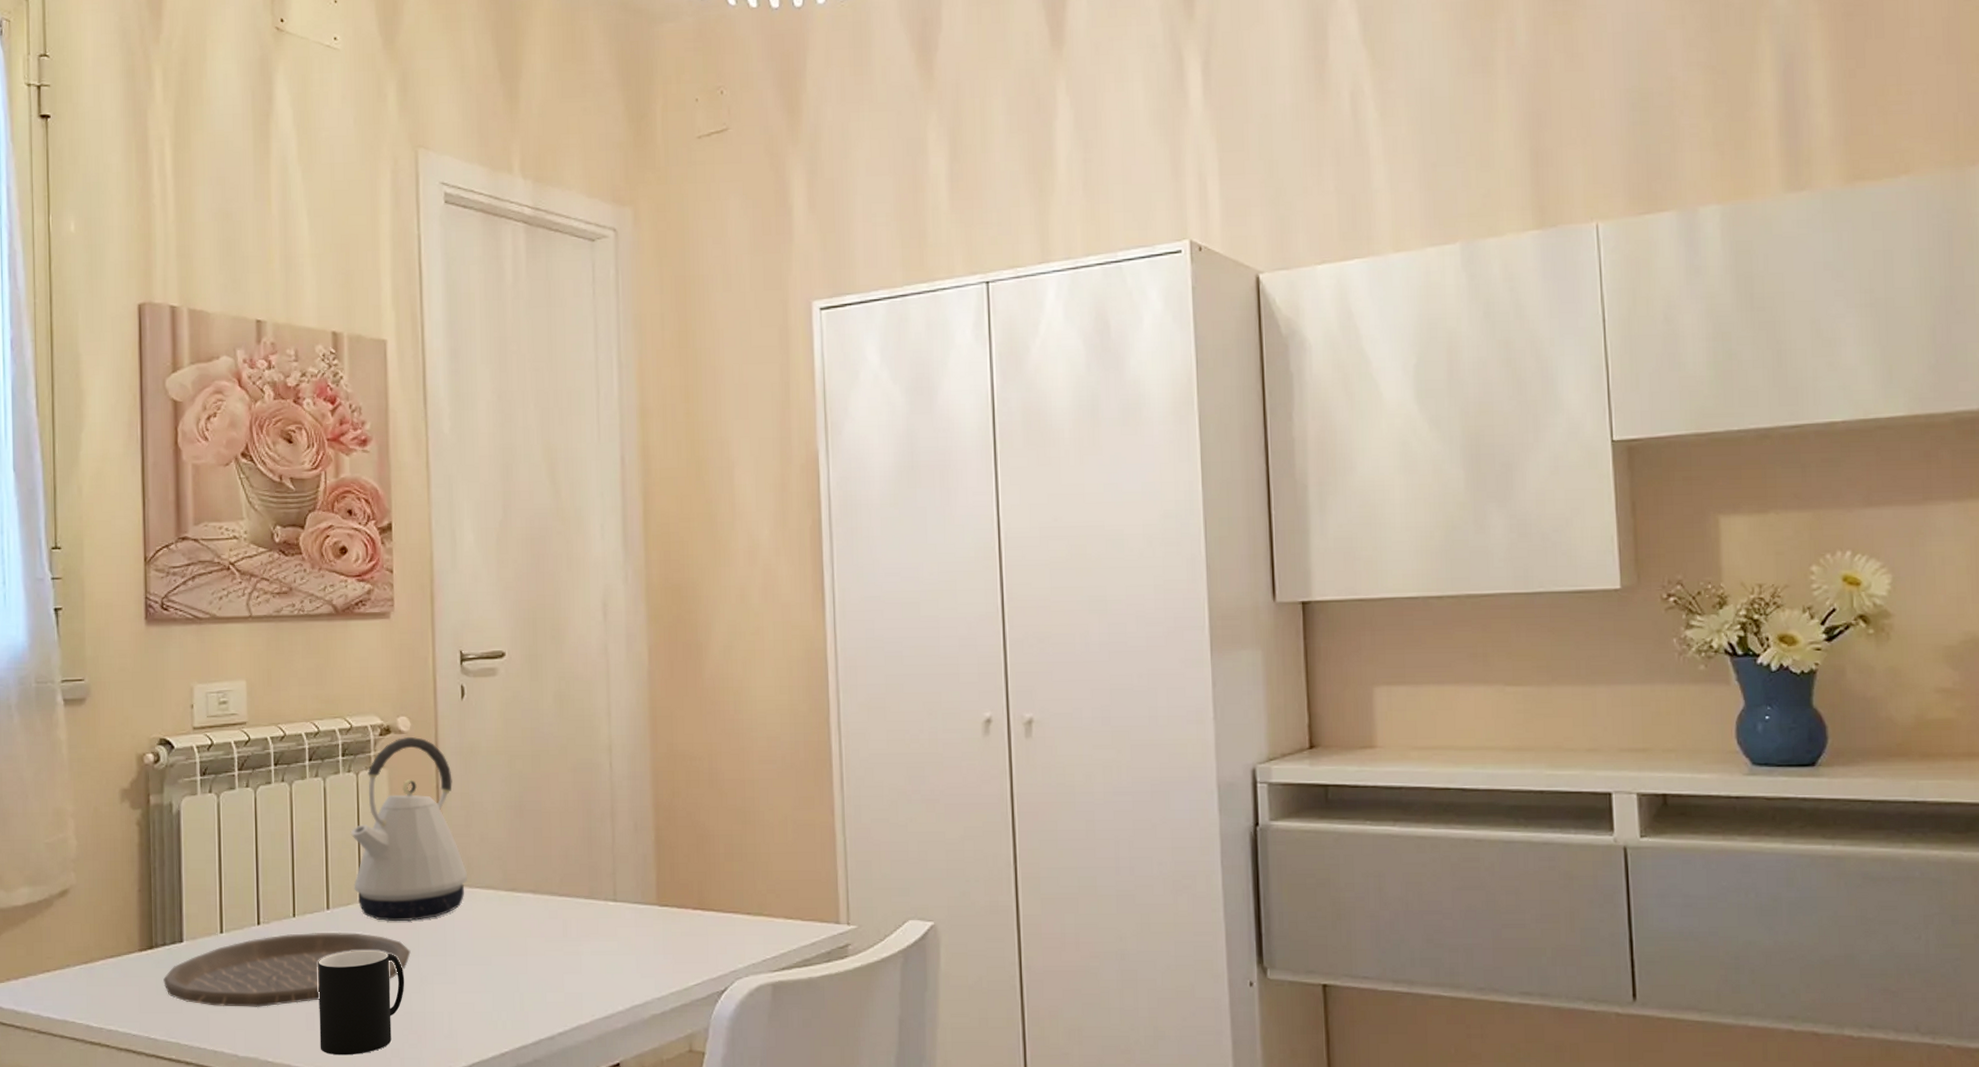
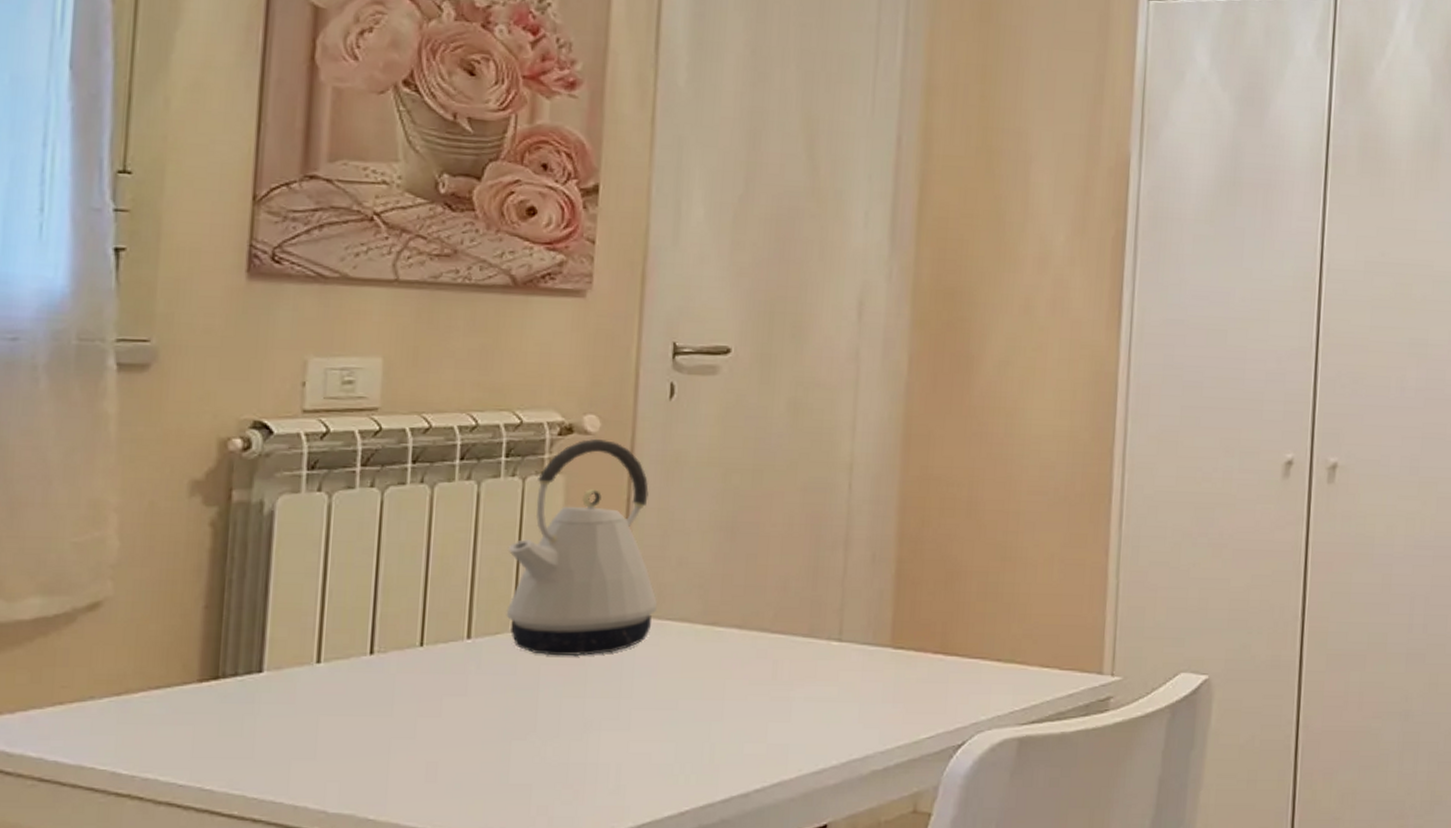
plate: present [163,932,411,1007] -> none [230,665,575,754]
cup: present [318,949,405,1056] -> none [441,688,564,813]

